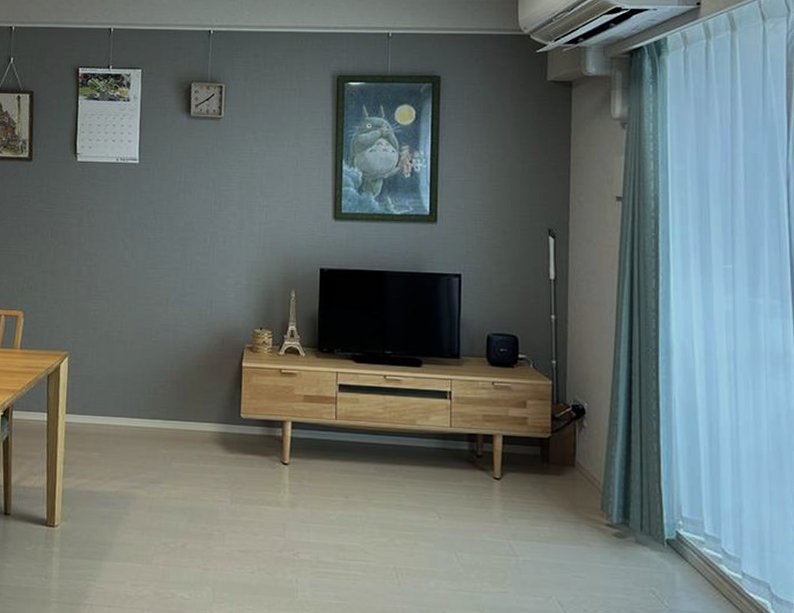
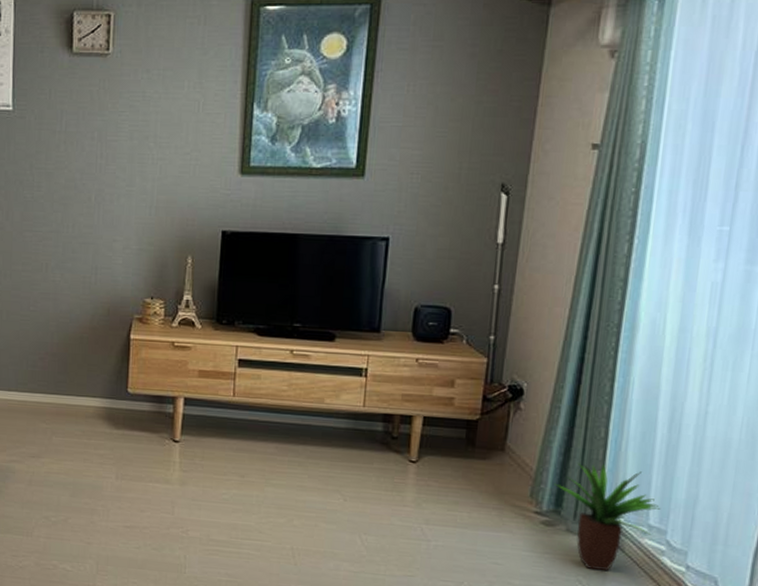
potted plant: none [620,476,713,580] -> present [554,463,661,570]

